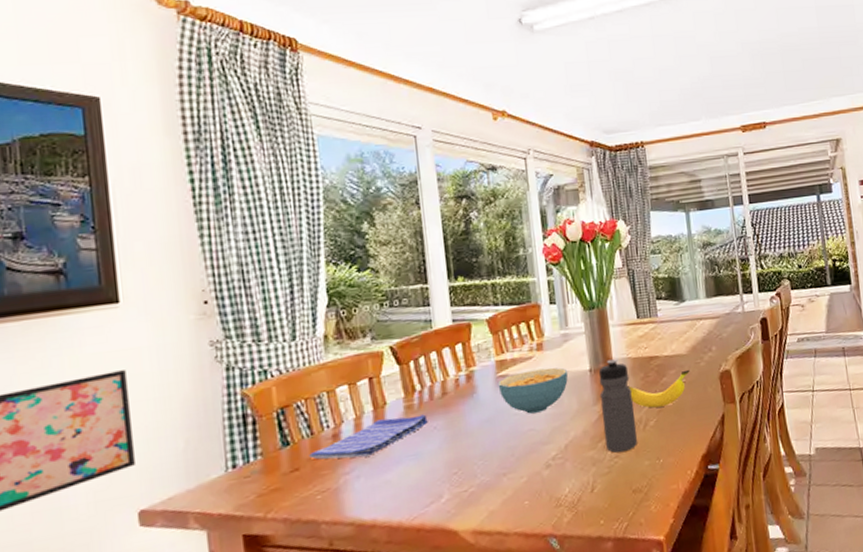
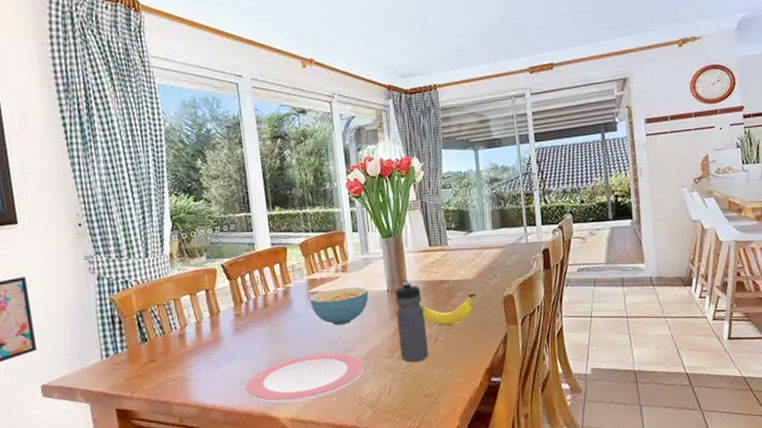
dish towel: present [309,414,428,460] -> none [162,322,253,354]
plate: none [416,446,564,513] -> present [245,353,365,403]

